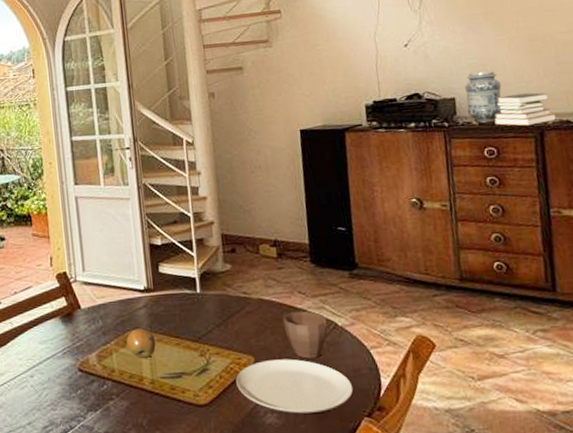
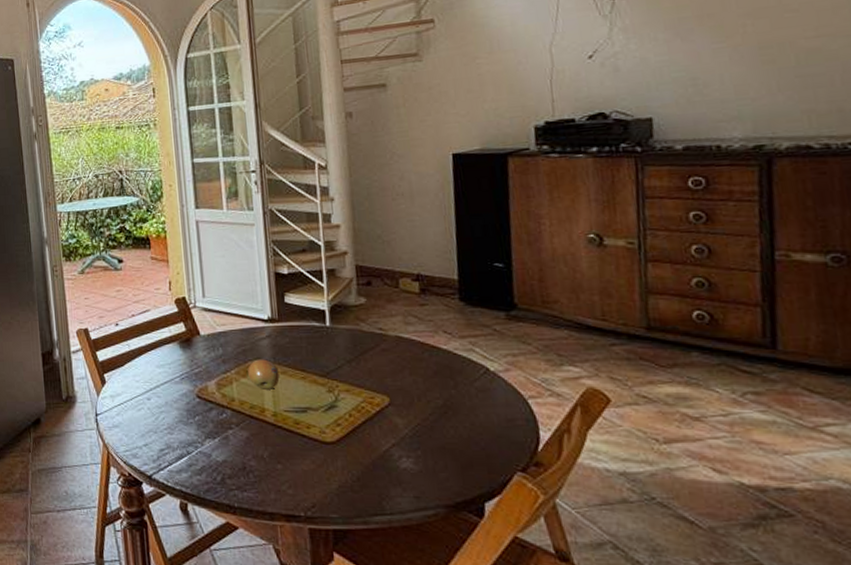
plate: present [236,359,353,415] -> none [367,402,505,463]
cup: present [283,311,327,359] -> none [424,352,477,403]
vase: present [464,71,502,124] -> none [666,85,717,149]
books: present [494,92,557,126] -> none [704,112,792,152]

